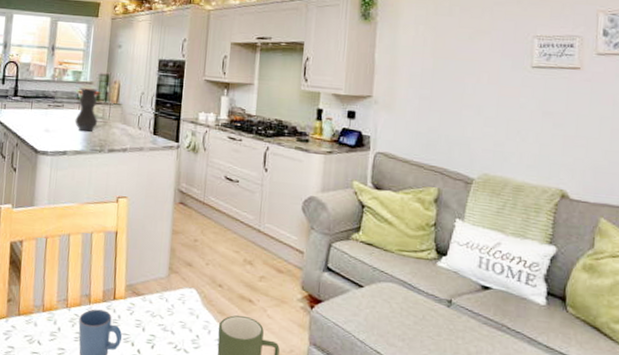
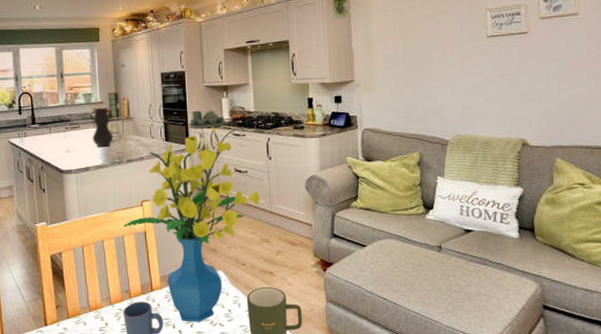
bouquet: none [93,126,249,344] -> present [123,127,260,322]
tea set: none [181,105,222,128] -> present [189,110,226,130]

